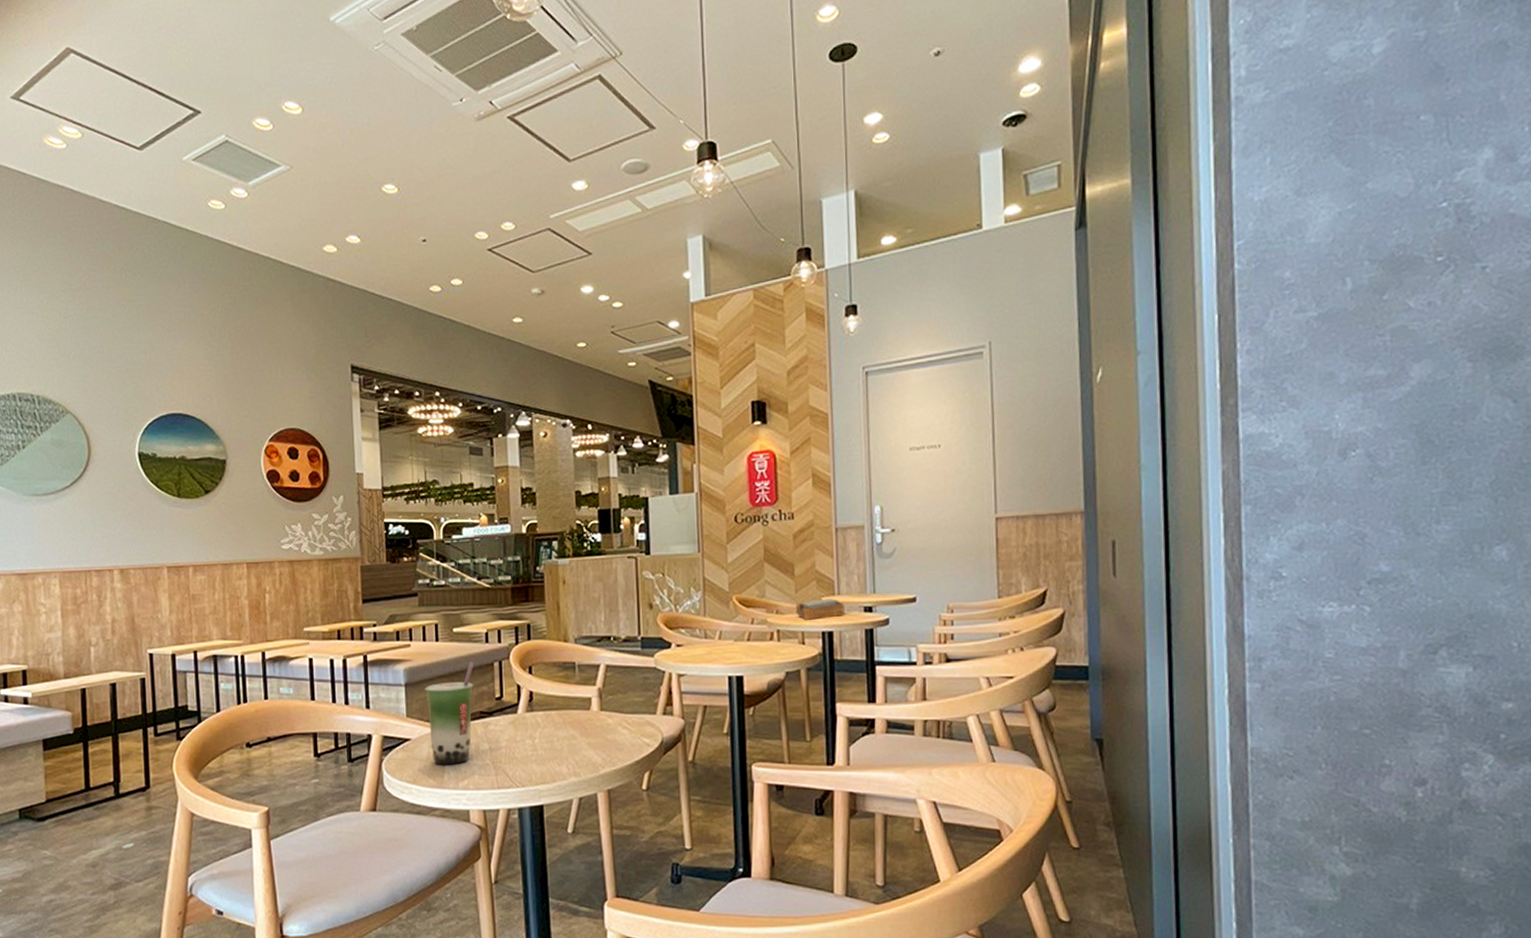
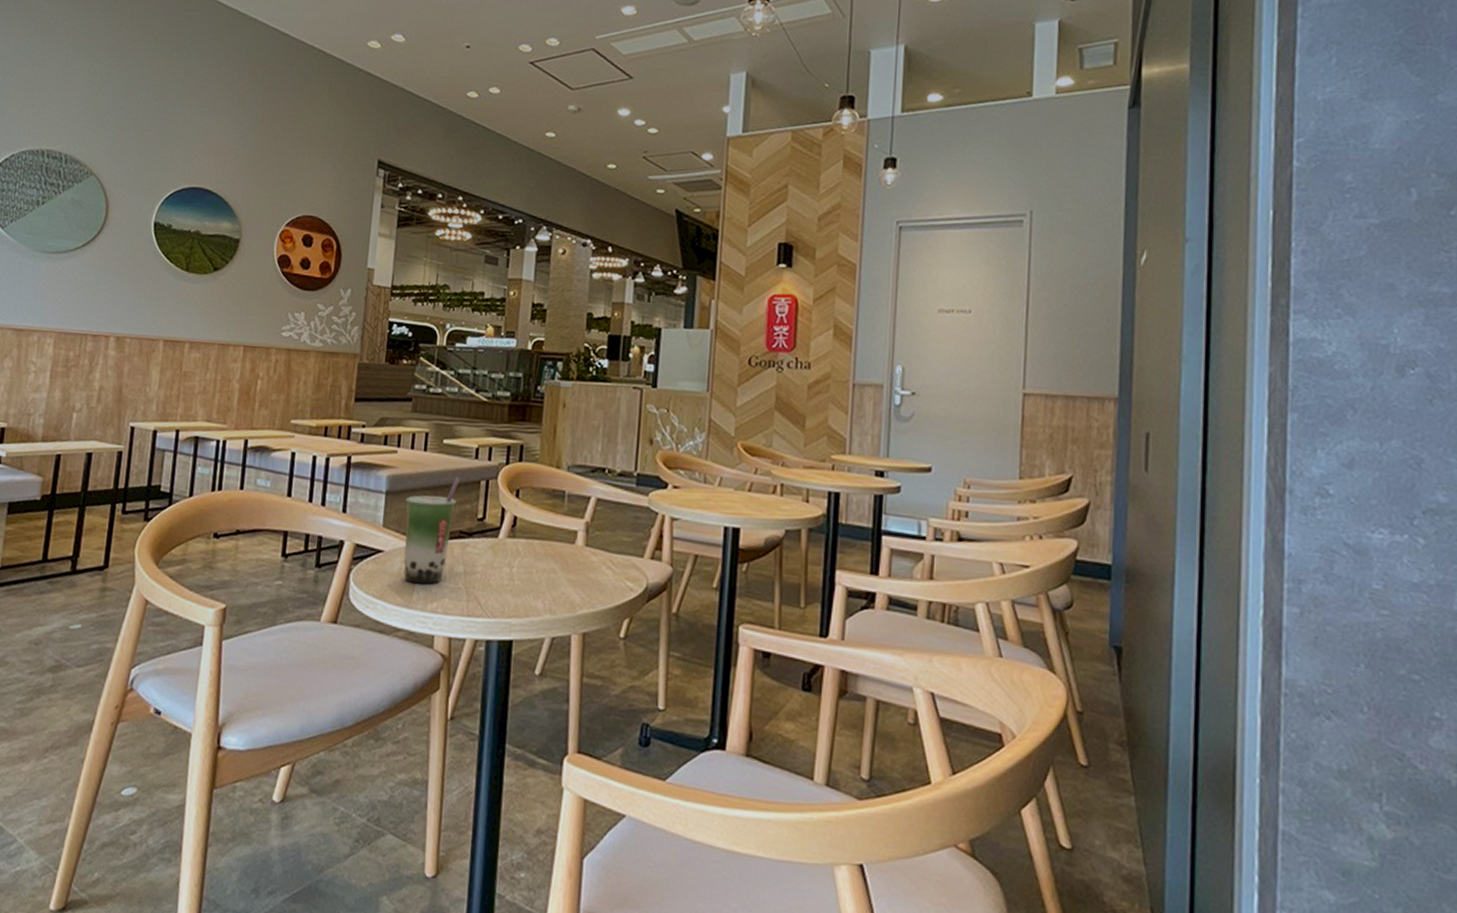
napkin holder: present [795,599,845,621] -> none [803,456,855,479]

